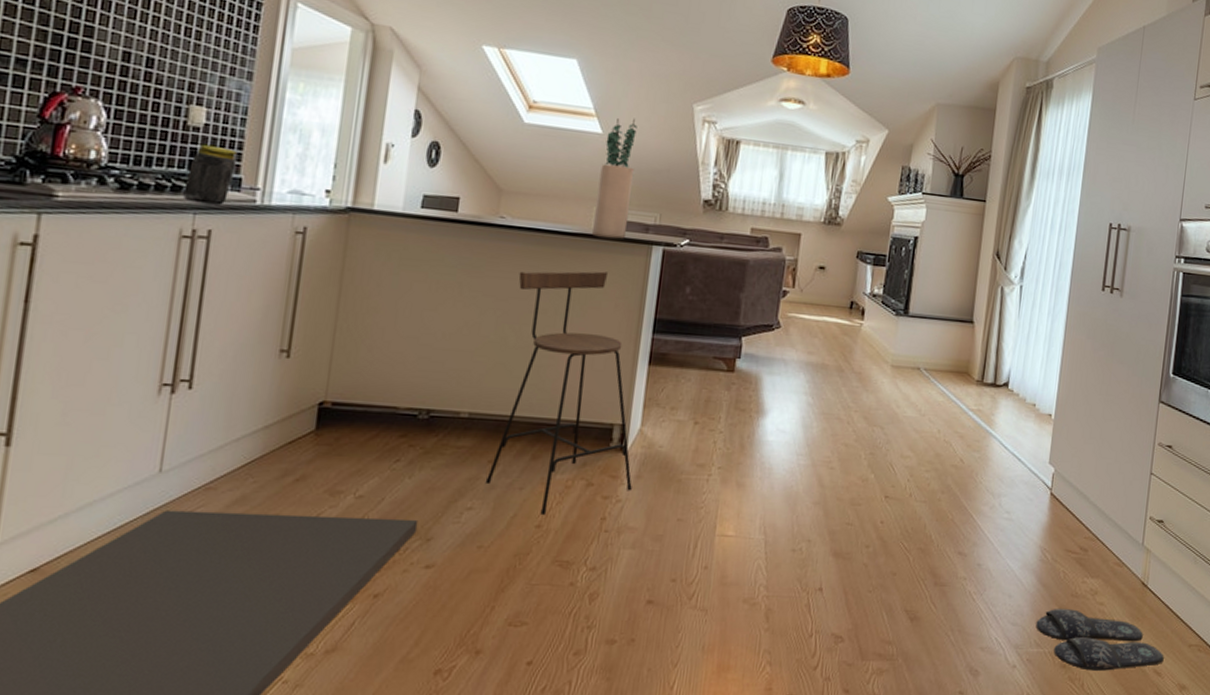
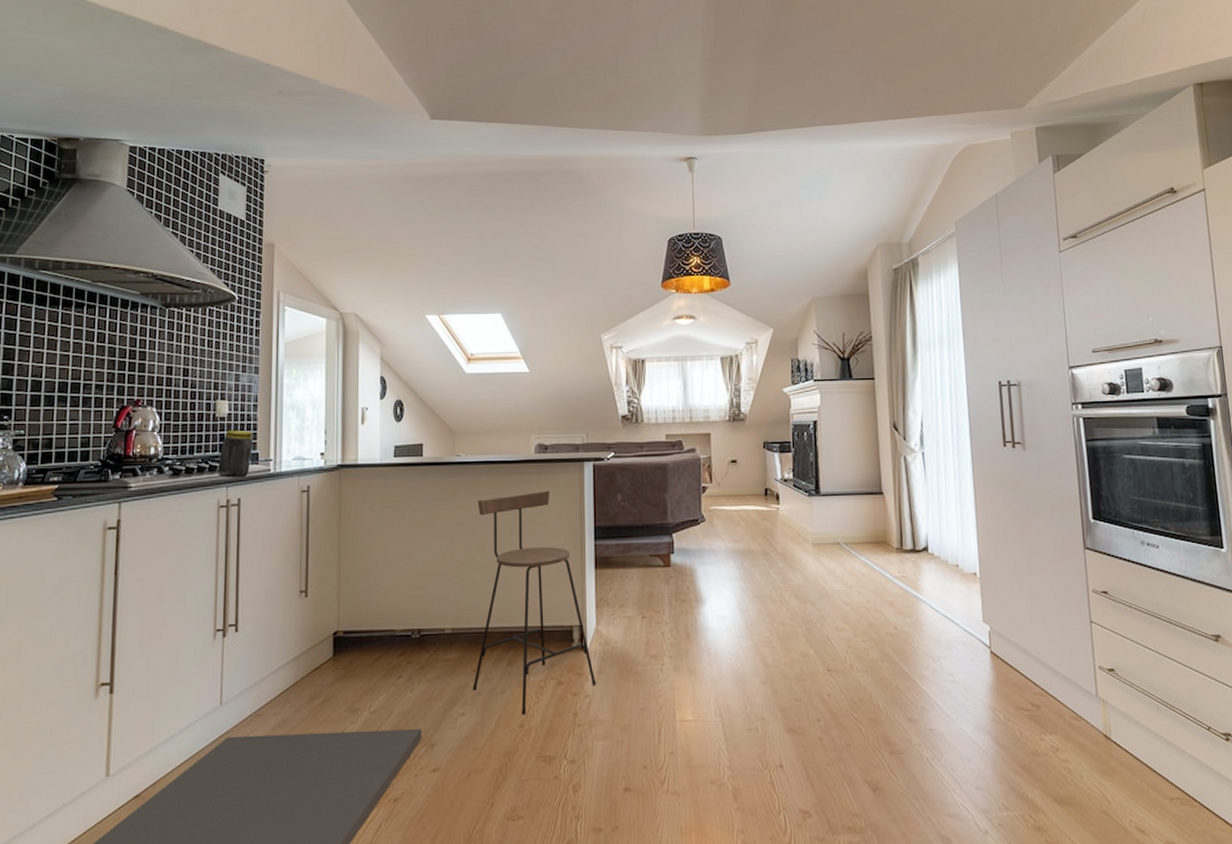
vase: present [592,118,637,241] -> none [532,354,561,462]
slippers: present [1036,609,1164,671] -> none [1000,768,1145,832]

